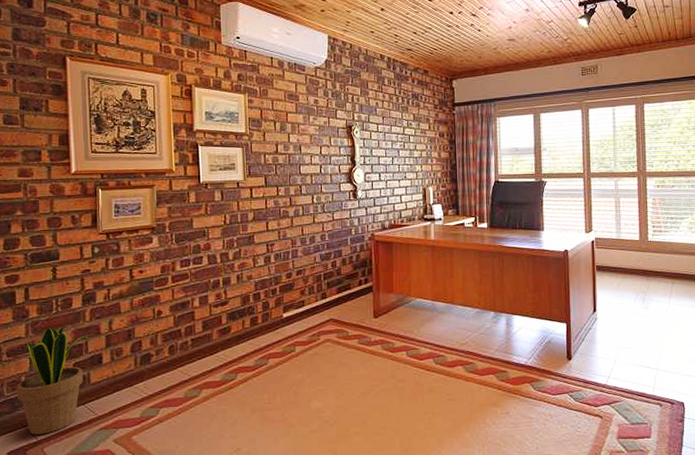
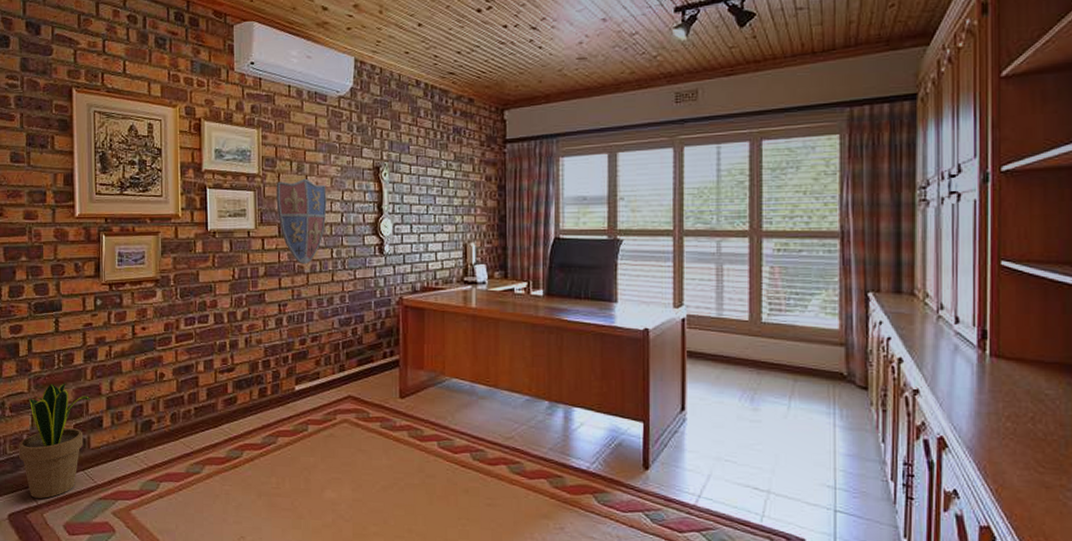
decorative shield: none [262,136,307,210] -> present [276,178,327,265]

